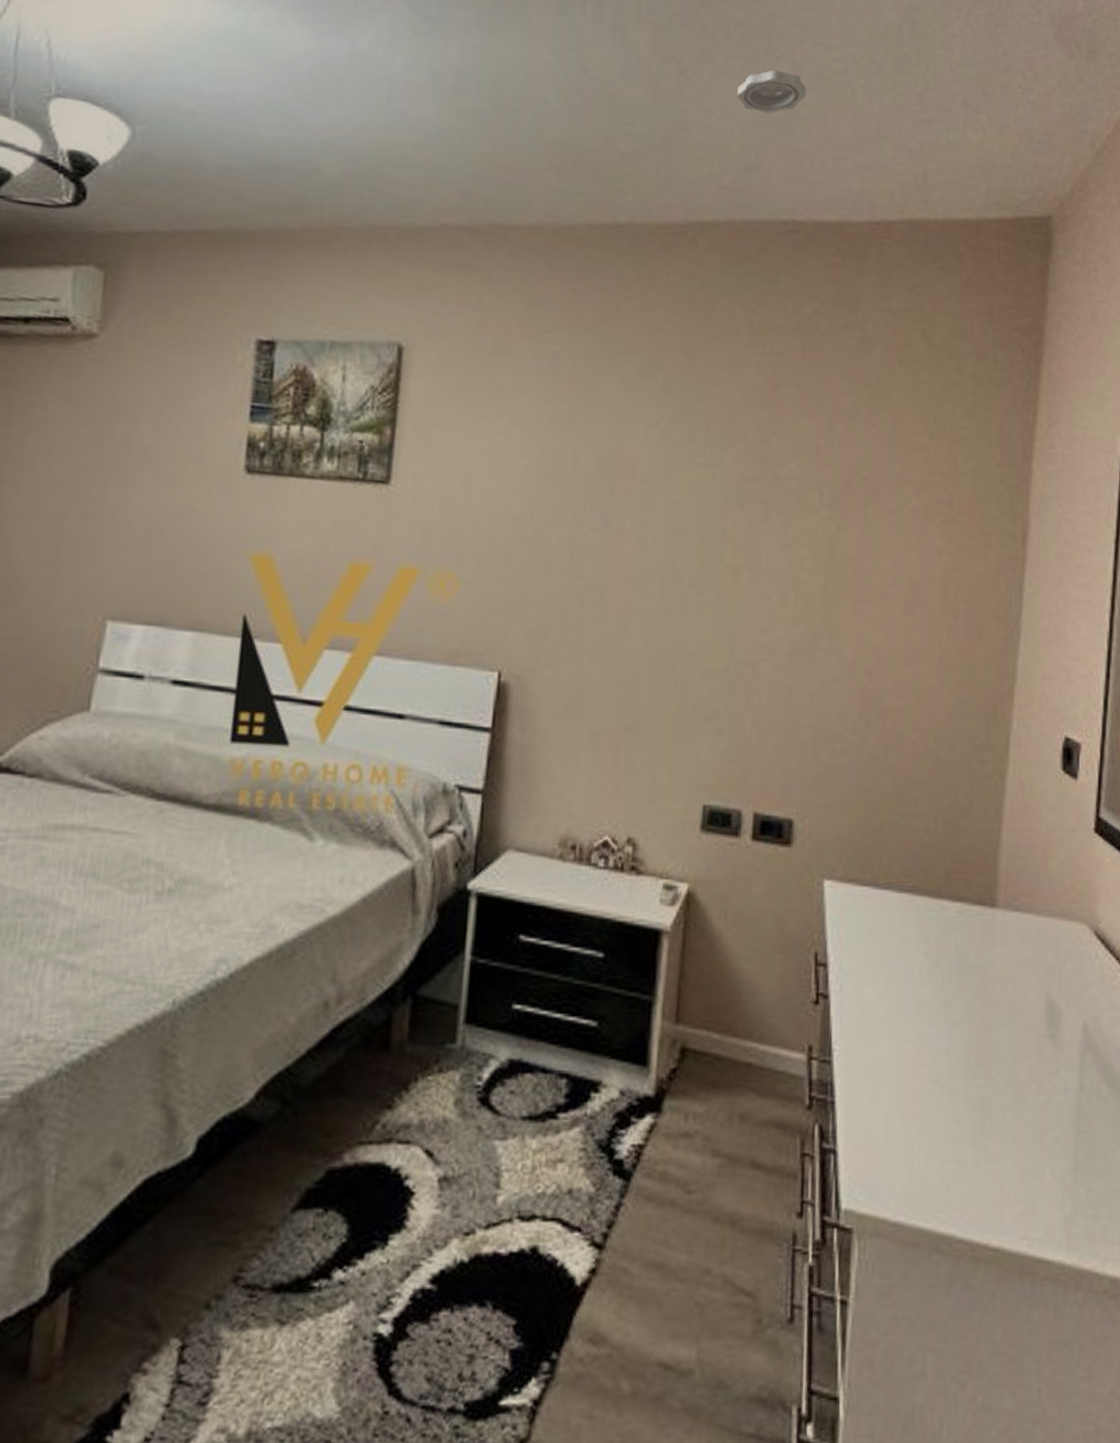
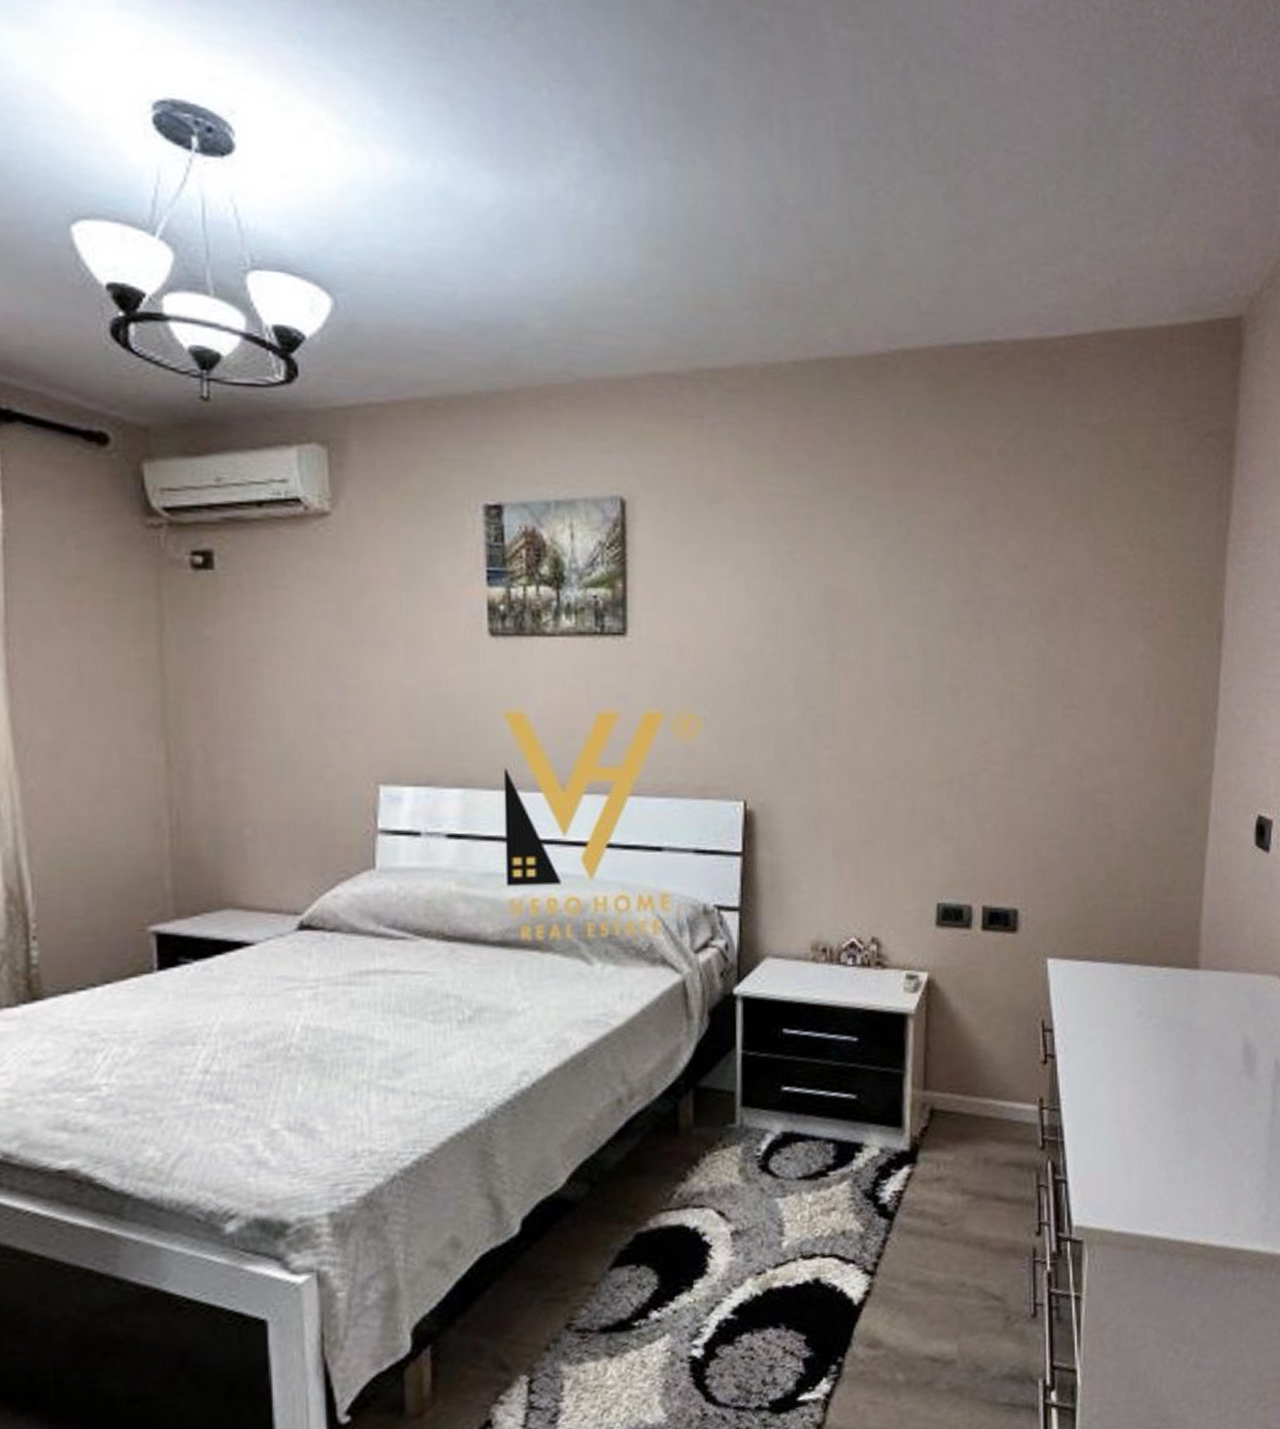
smoke detector: present [737,69,807,114] -> none [930,182,999,231]

